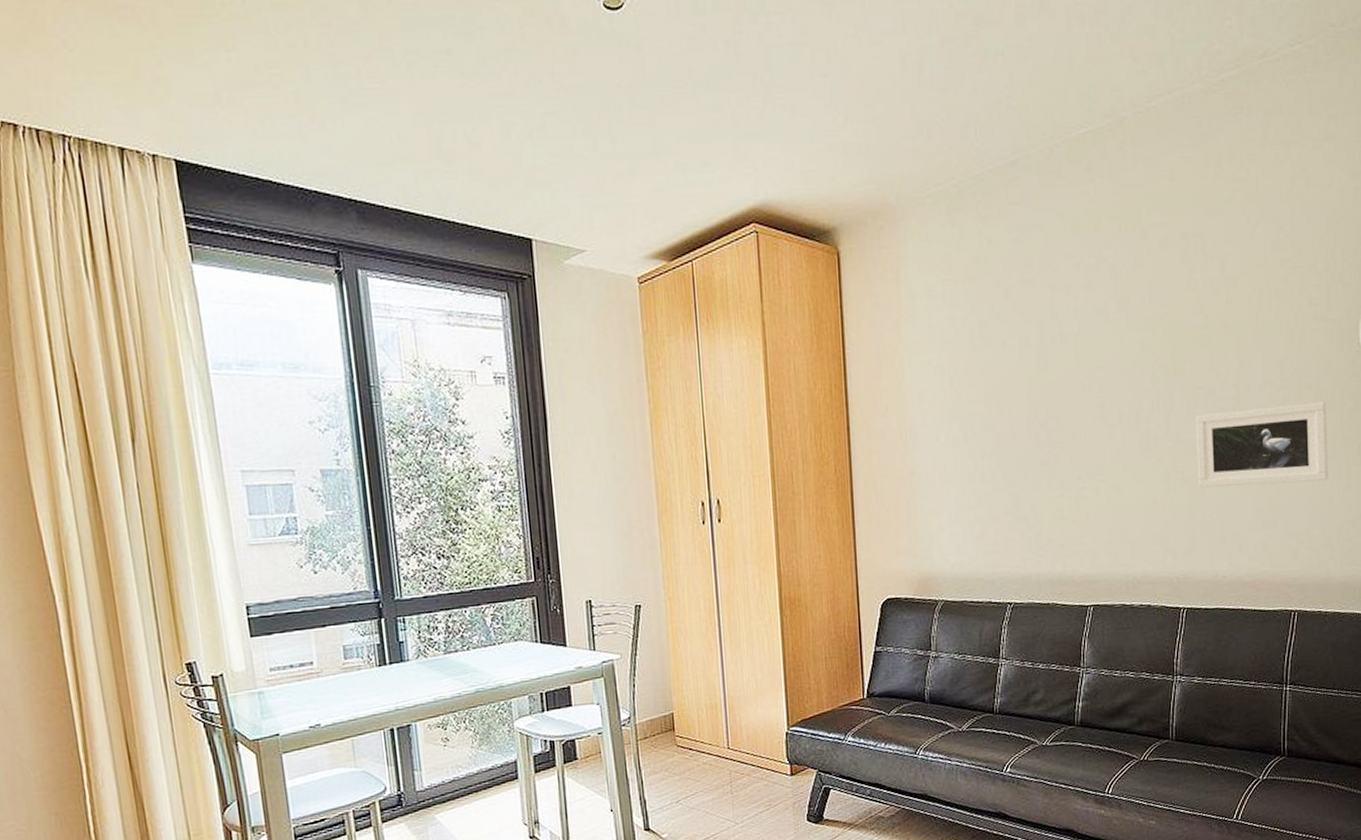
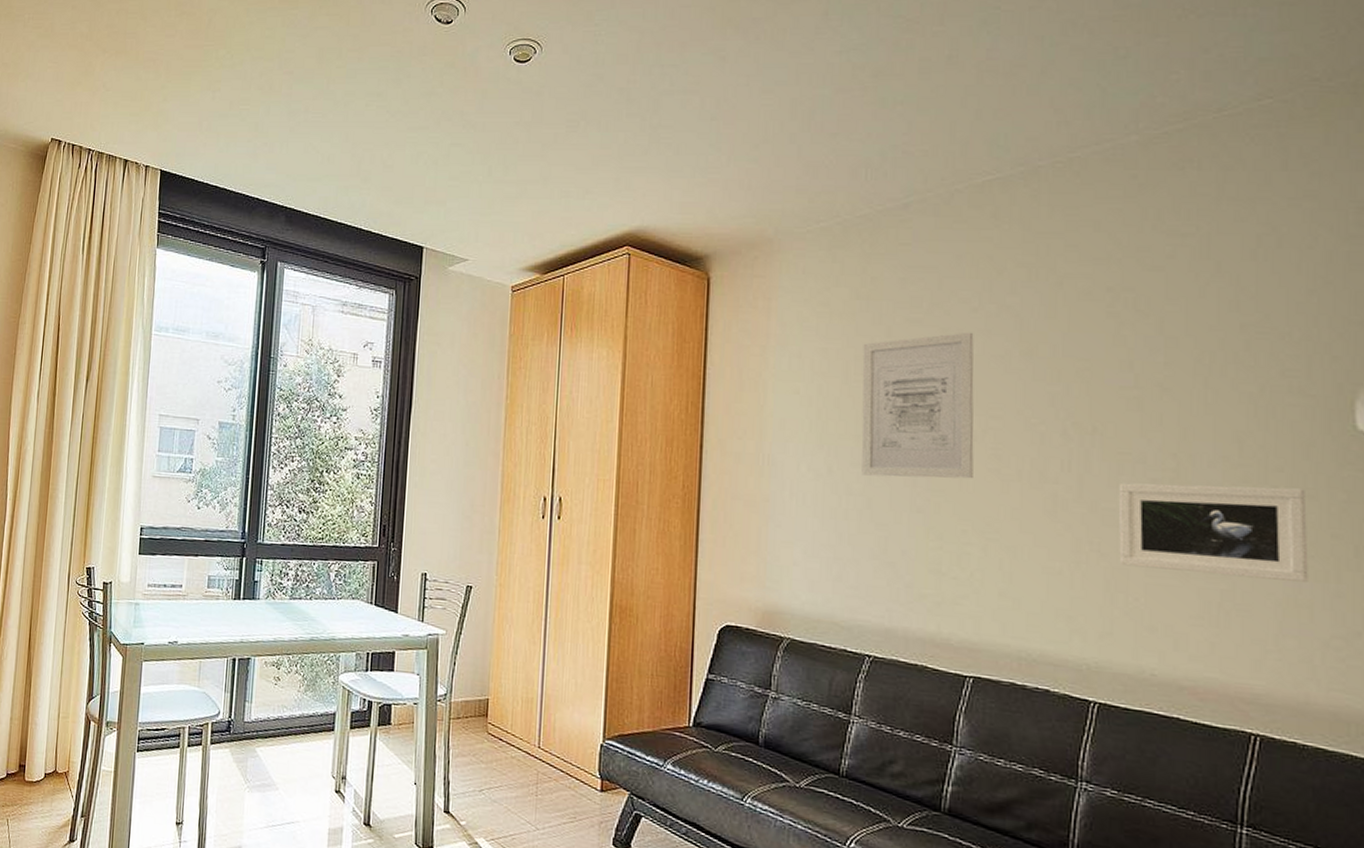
wall art: none [985,287,1084,437] -> present [861,332,974,479]

